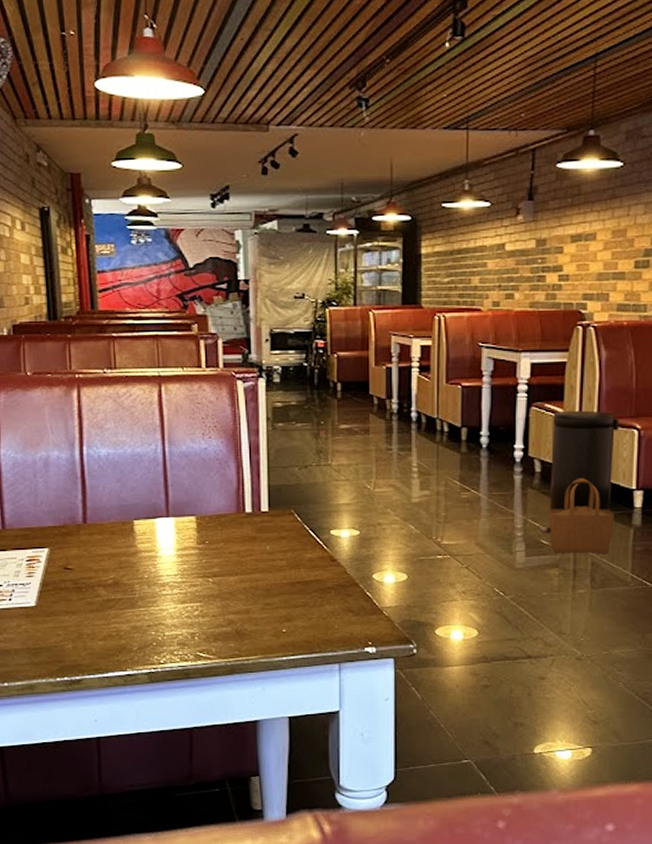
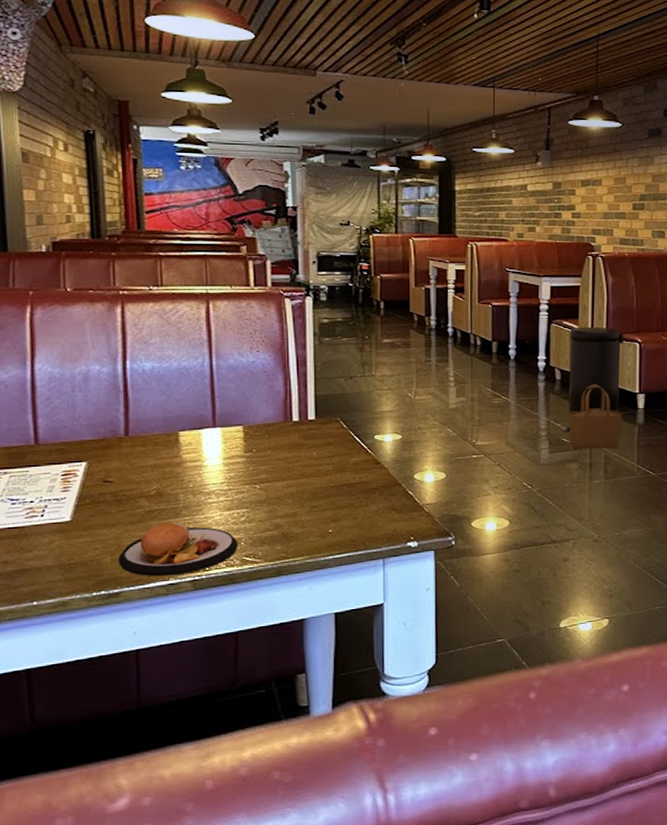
burger: none [79,612,192,667] -> present [118,522,238,577]

